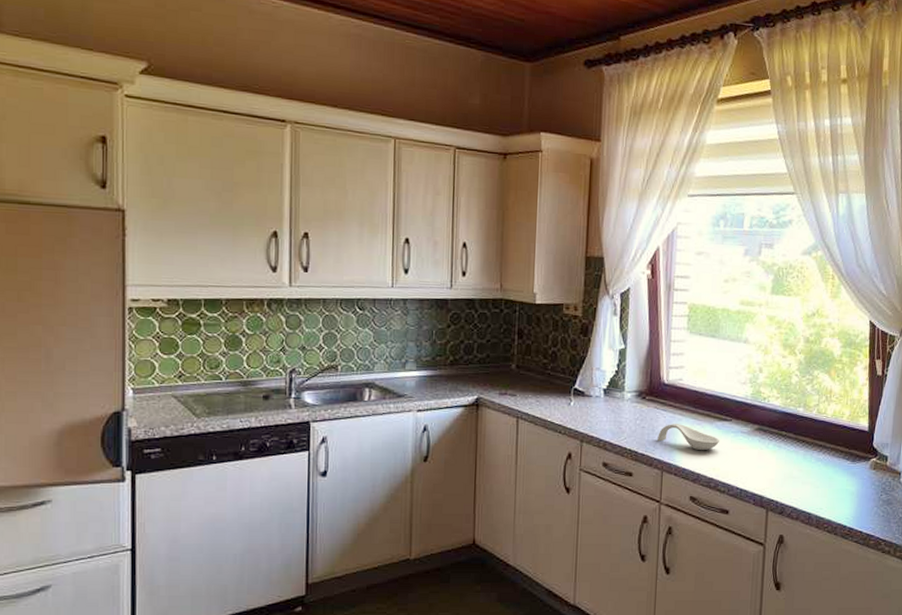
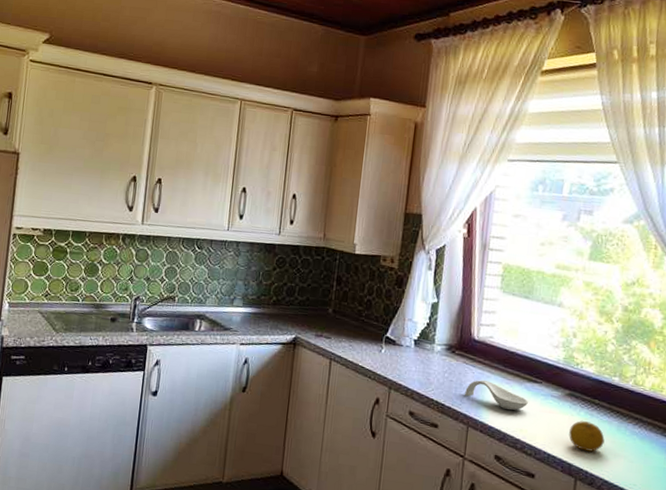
fruit: none [759,453,792,482] -> present [569,421,605,452]

